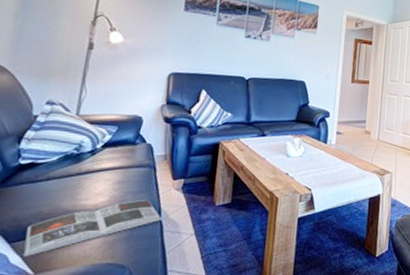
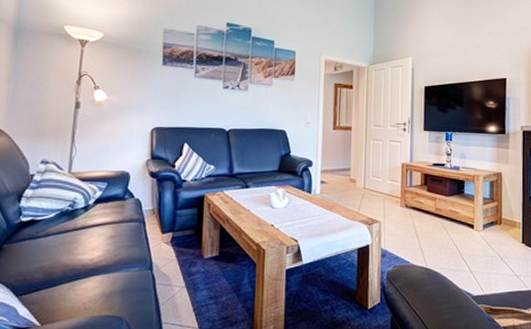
magazine: present [23,199,163,258] -> none [30,253,154,310]

